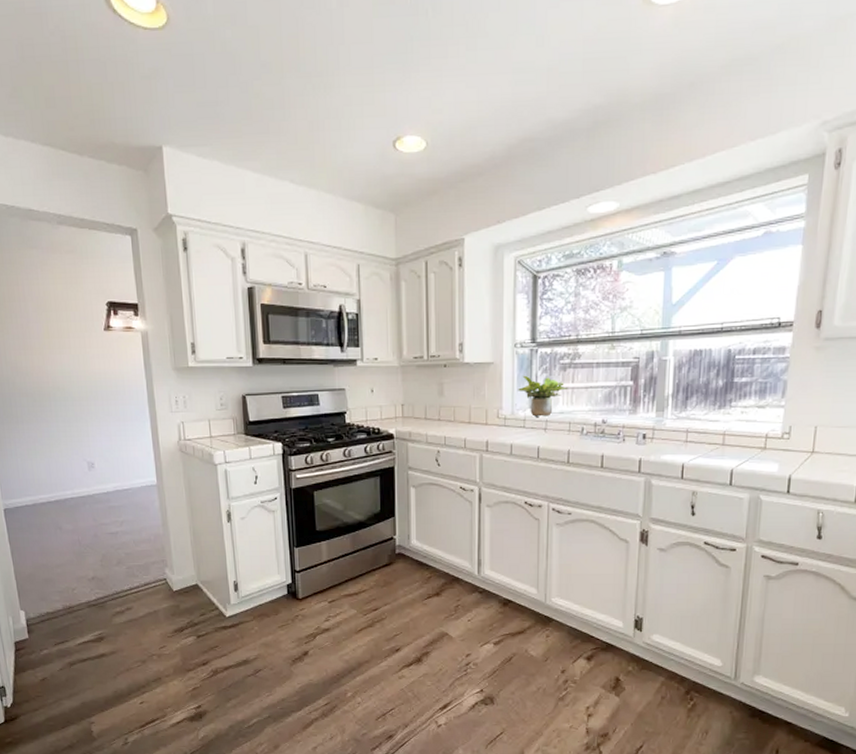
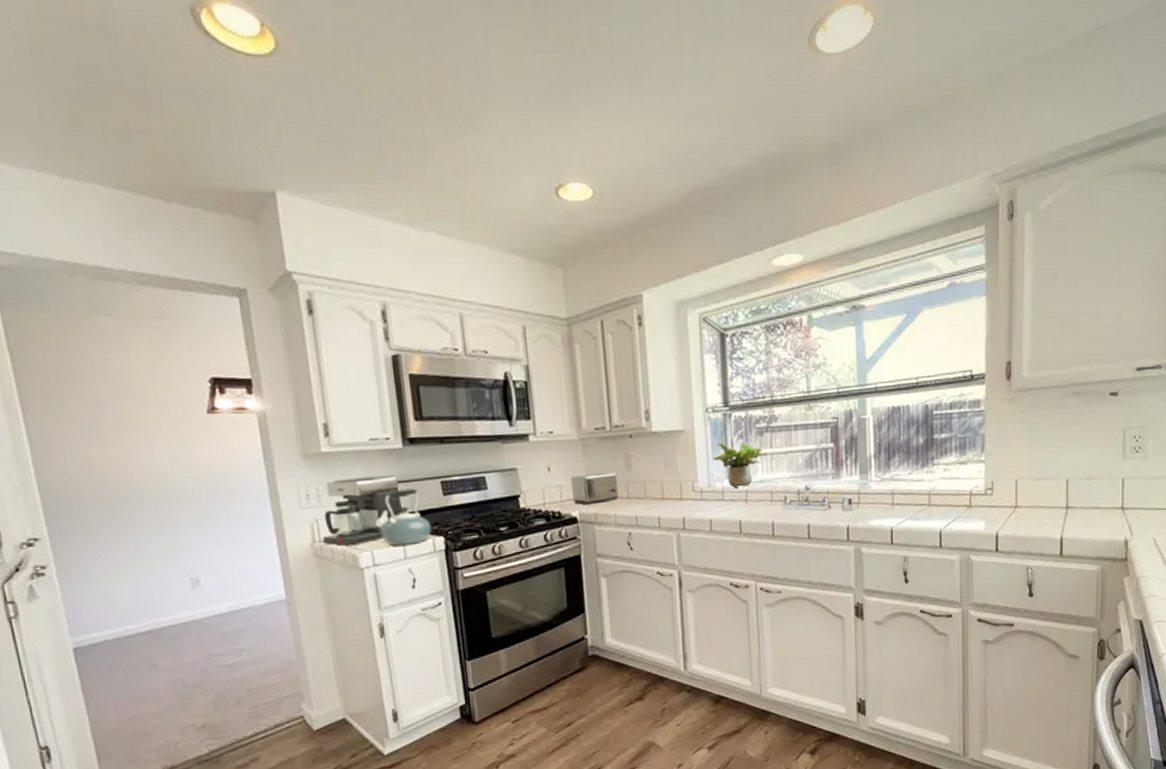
coffee maker: none [187,388,250,446] -> present [323,475,402,546]
kettle: none [228,401,272,448] -> present [376,488,432,546]
toaster: none [390,396,431,424] -> present [570,472,619,505]

